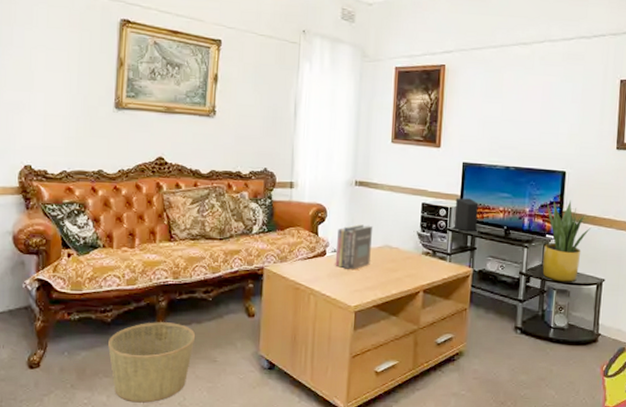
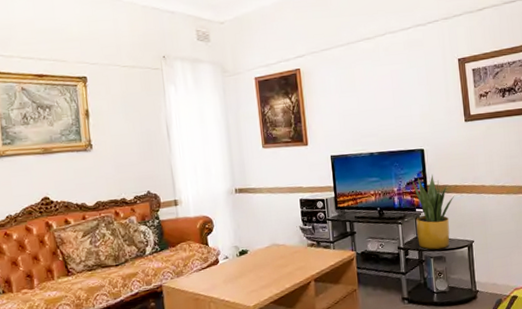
books: present [335,224,372,271] -> none [226,228,261,273]
speaker: present [453,198,479,231] -> none [329,187,353,219]

